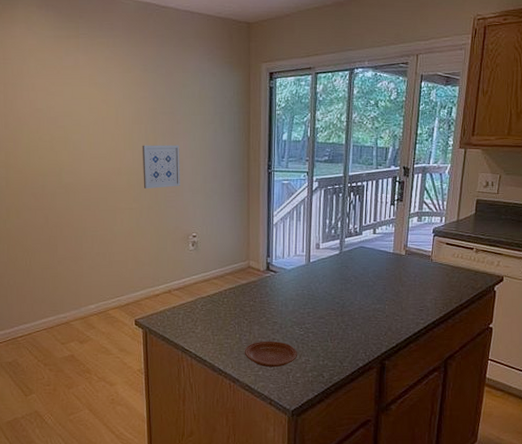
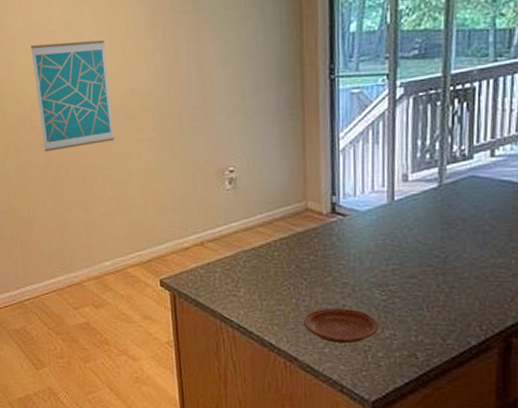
wall art: none [35,127,102,215] -> present [31,39,114,152]
wall art: present [142,145,180,188] -> none [159,51,211,112]

